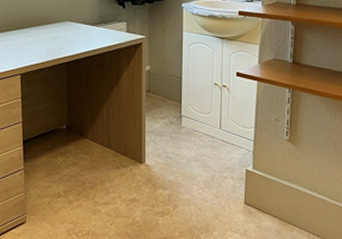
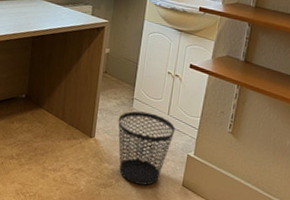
wastebasket: none [168,129,230,208] -> present [118,111,176,186]

